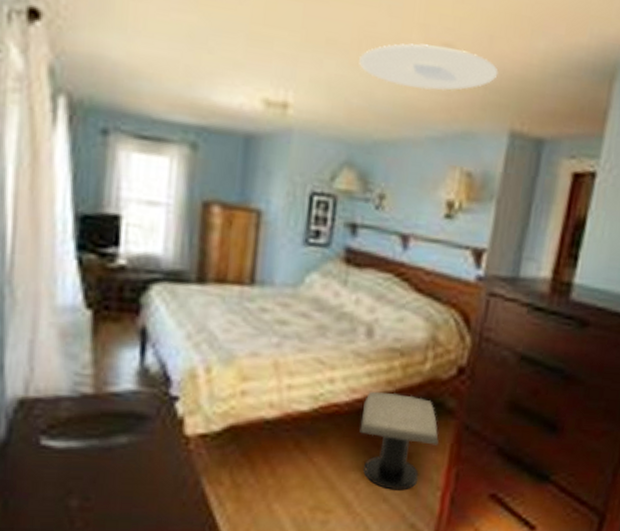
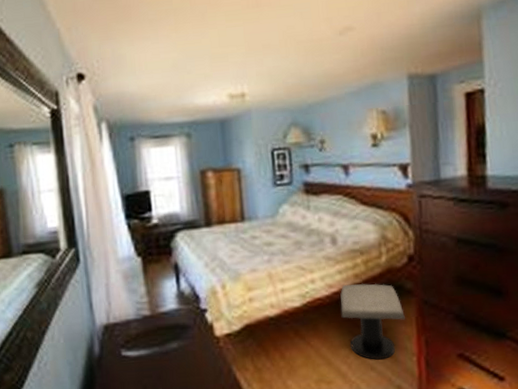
ceiling light: present [359,43,499,91] -> none [287,27,389,64]

